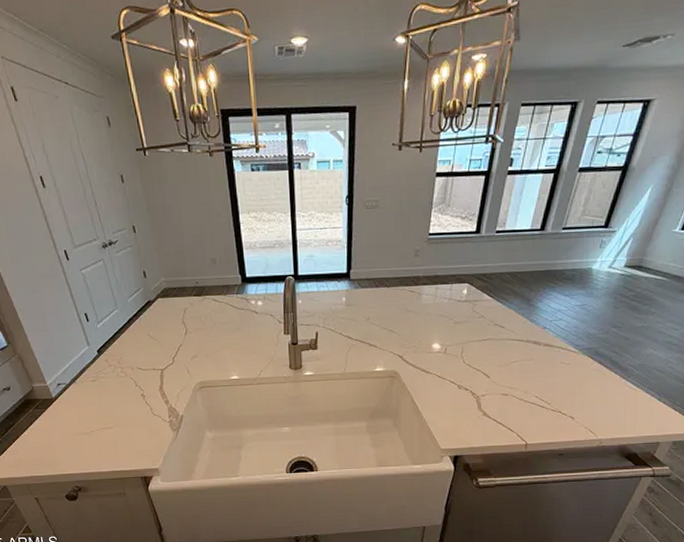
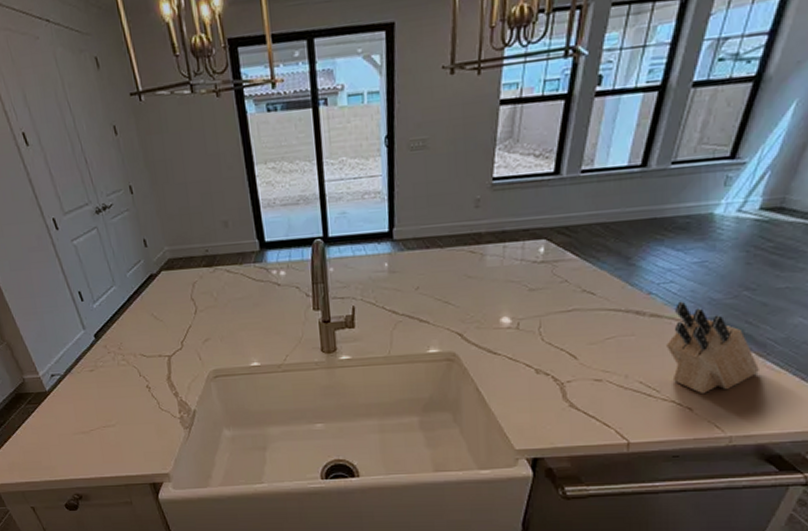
knife block: none [556,334,622,407] -> present [667,301,759,395]

